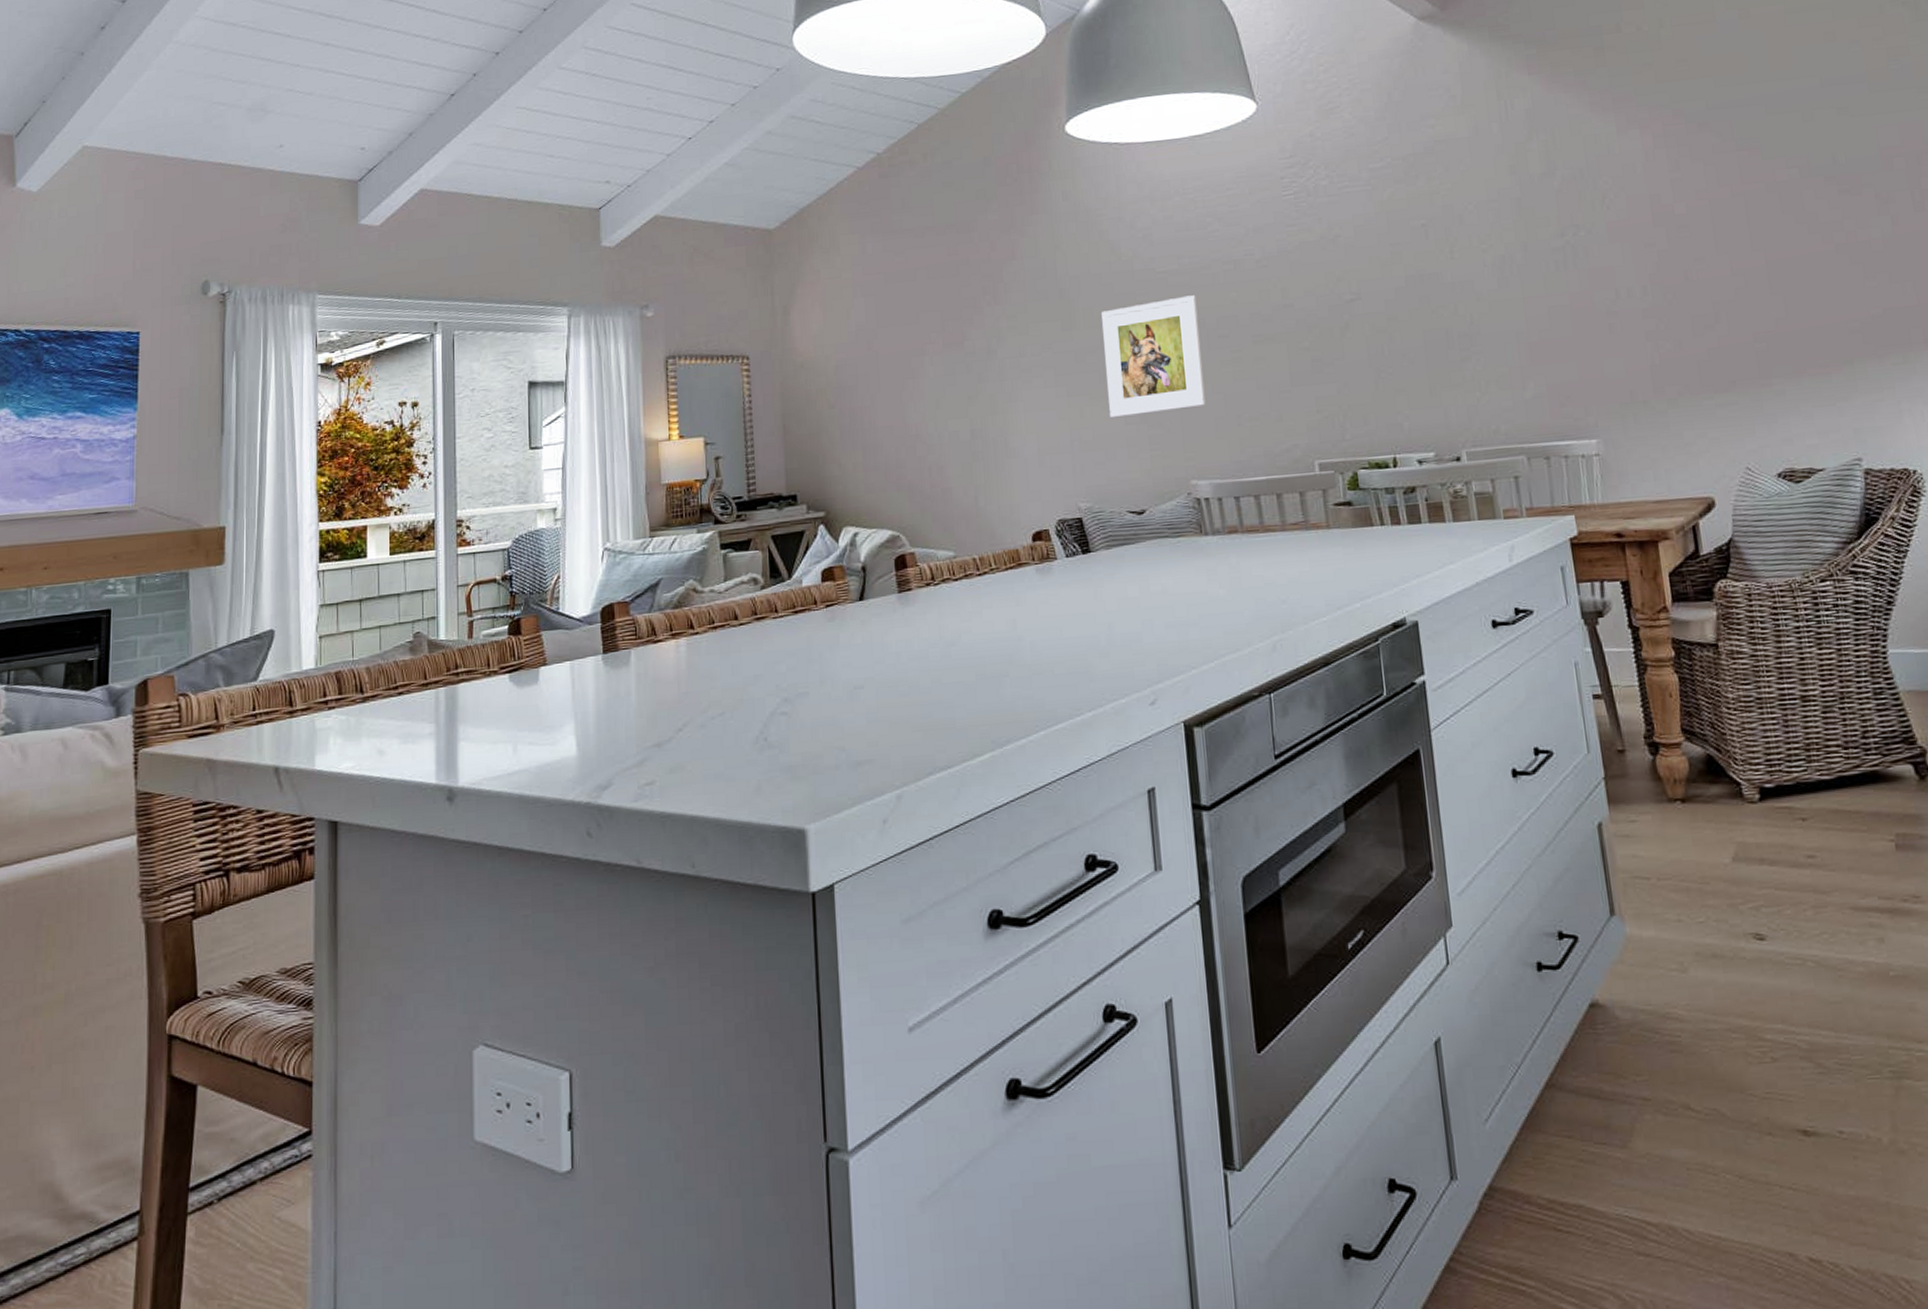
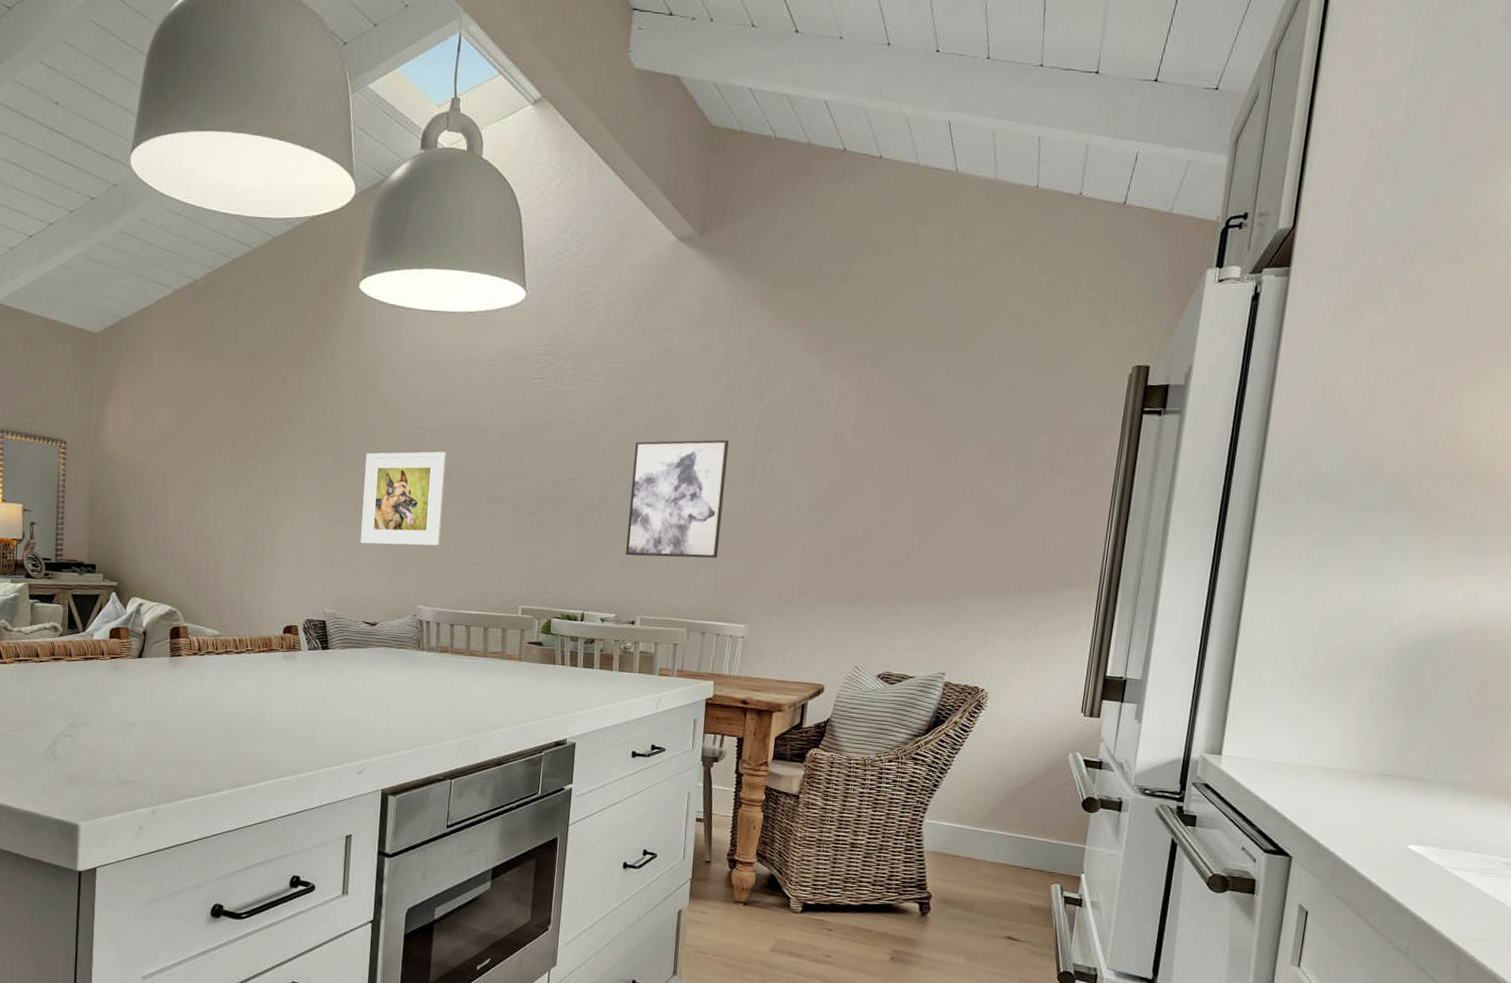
wall art: none [1417,226,1544,380] -> present [626,439,729,558]

